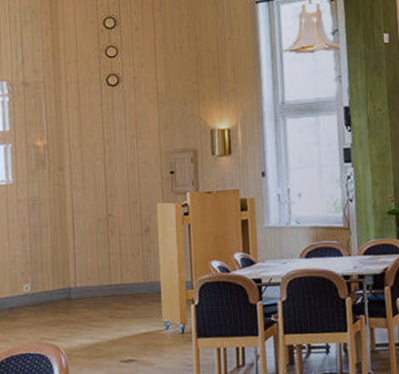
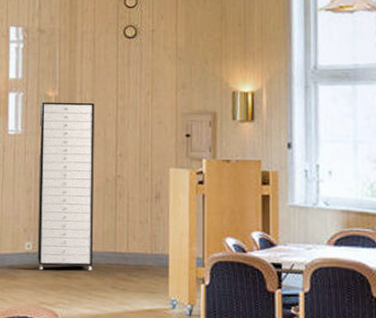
storage cabinet: none [30,149,90,309] -> present [37,102,95,271]

